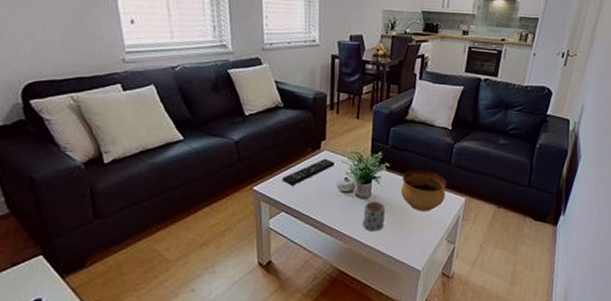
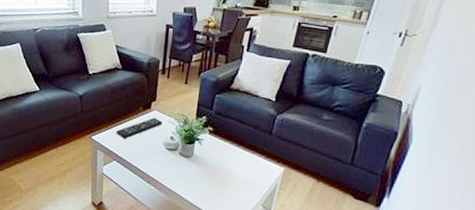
mug: present [363,201,386,232] -> none [184,160,206,189]
bowl: present [401,170,447,211] -> none [221,136,267,177]

